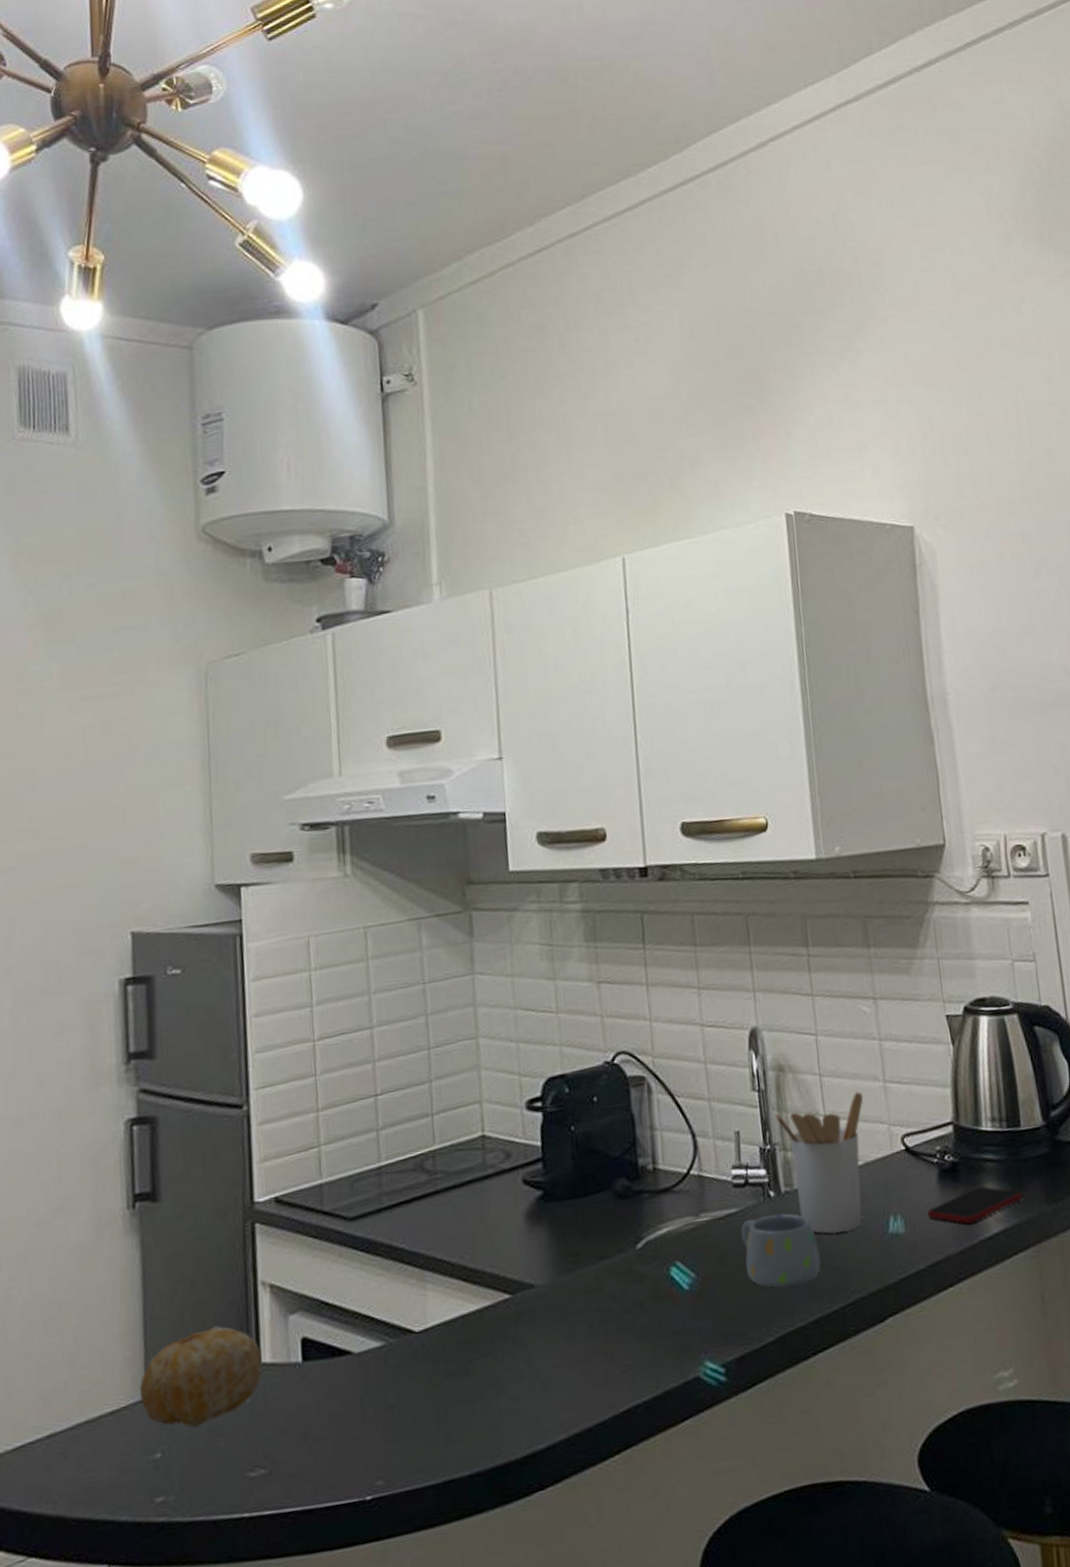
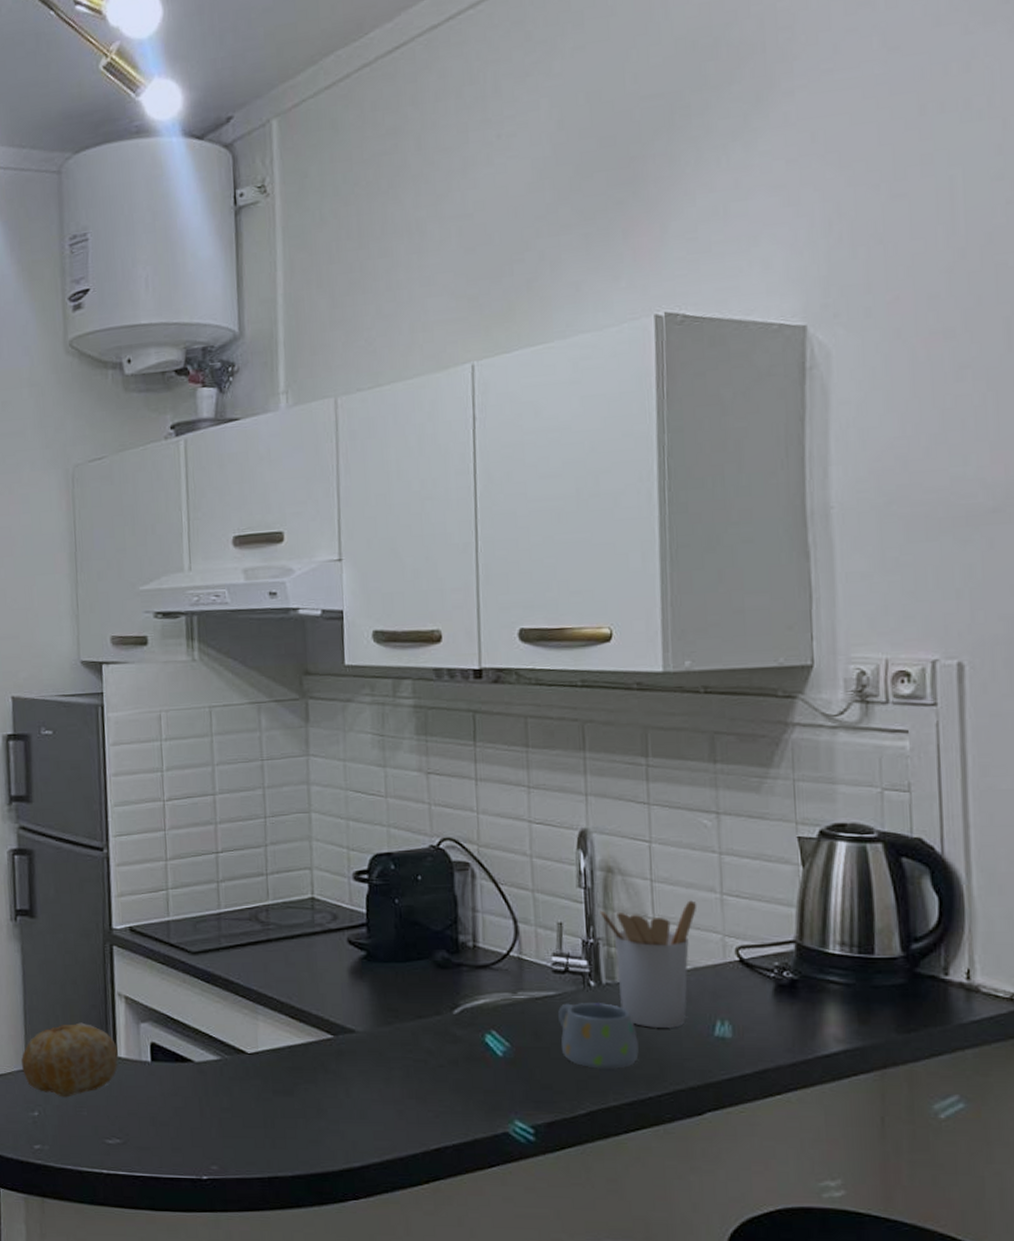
smartphone: present [927,1186,1023,1224] -> none [759,1006,869,1039]

